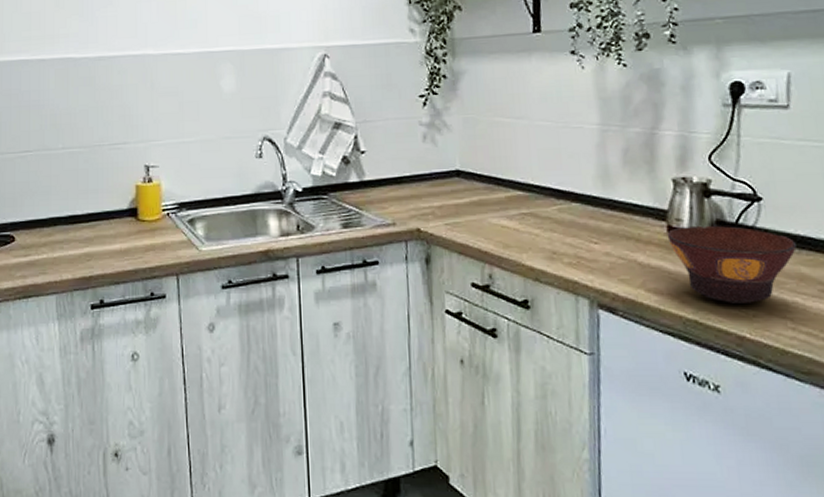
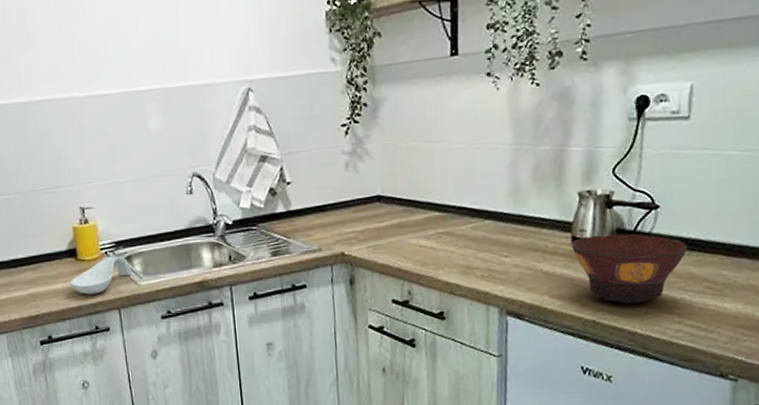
spoon rest: none [127,218,194,258] -> present [69,256,133,295]

